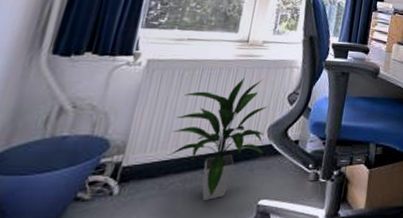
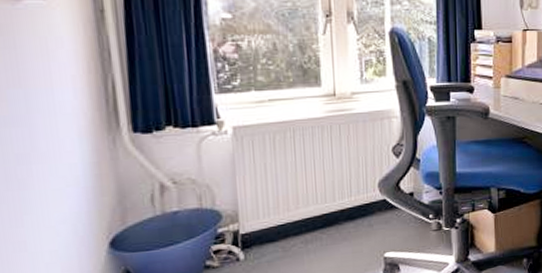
indoor plant: present [169,78,269,200] -> none [279,133,379,258]

